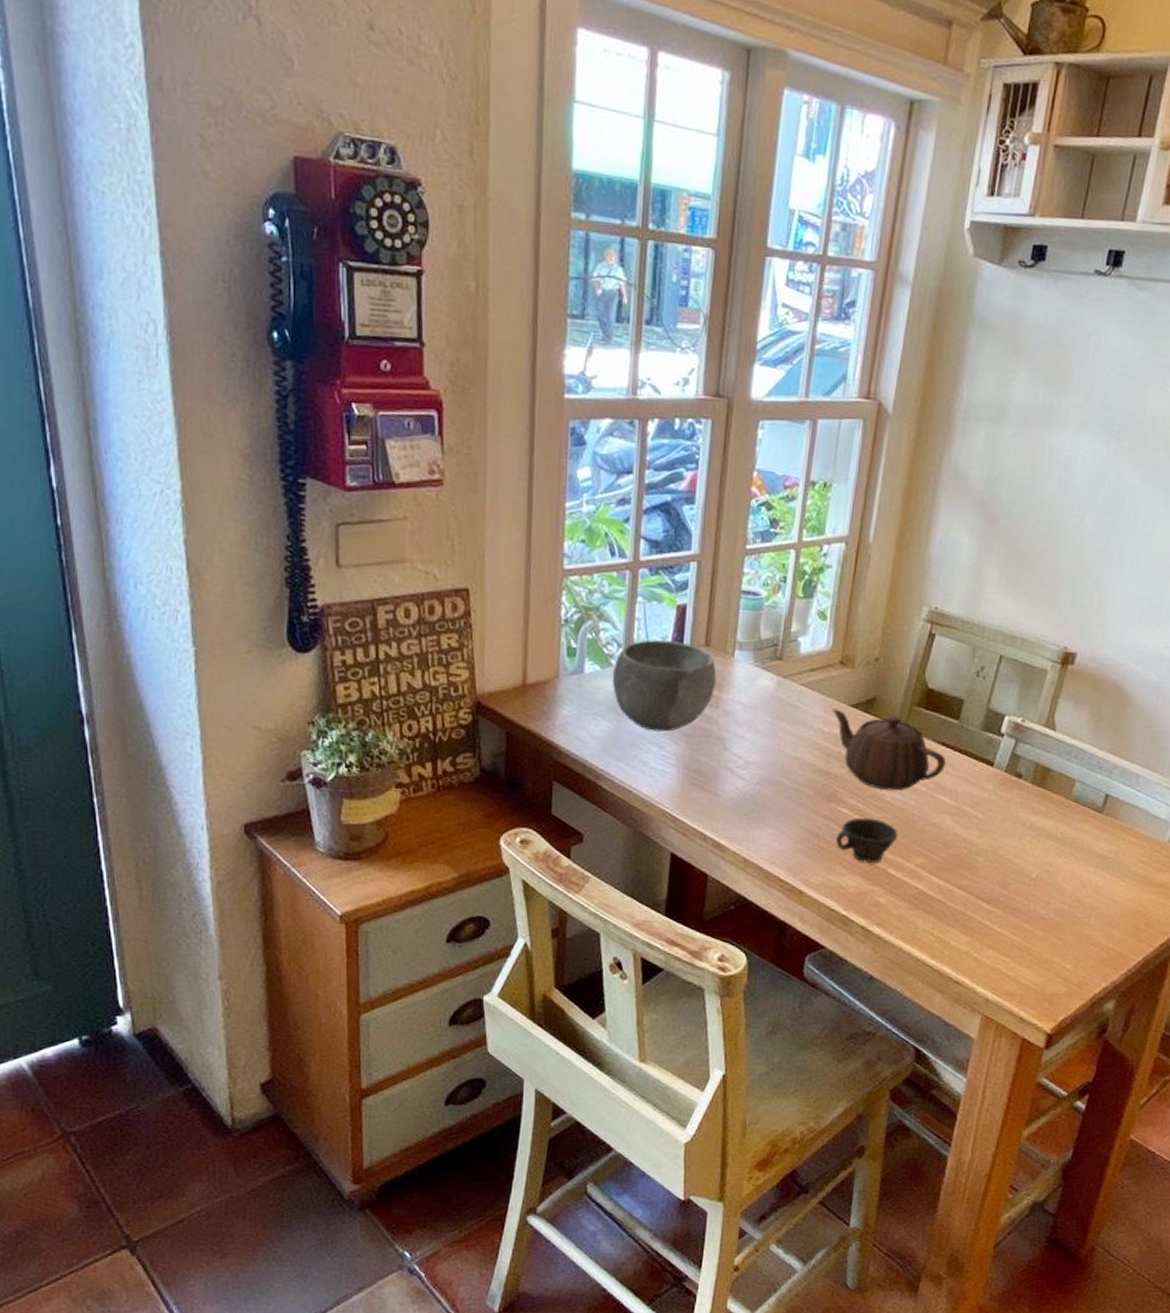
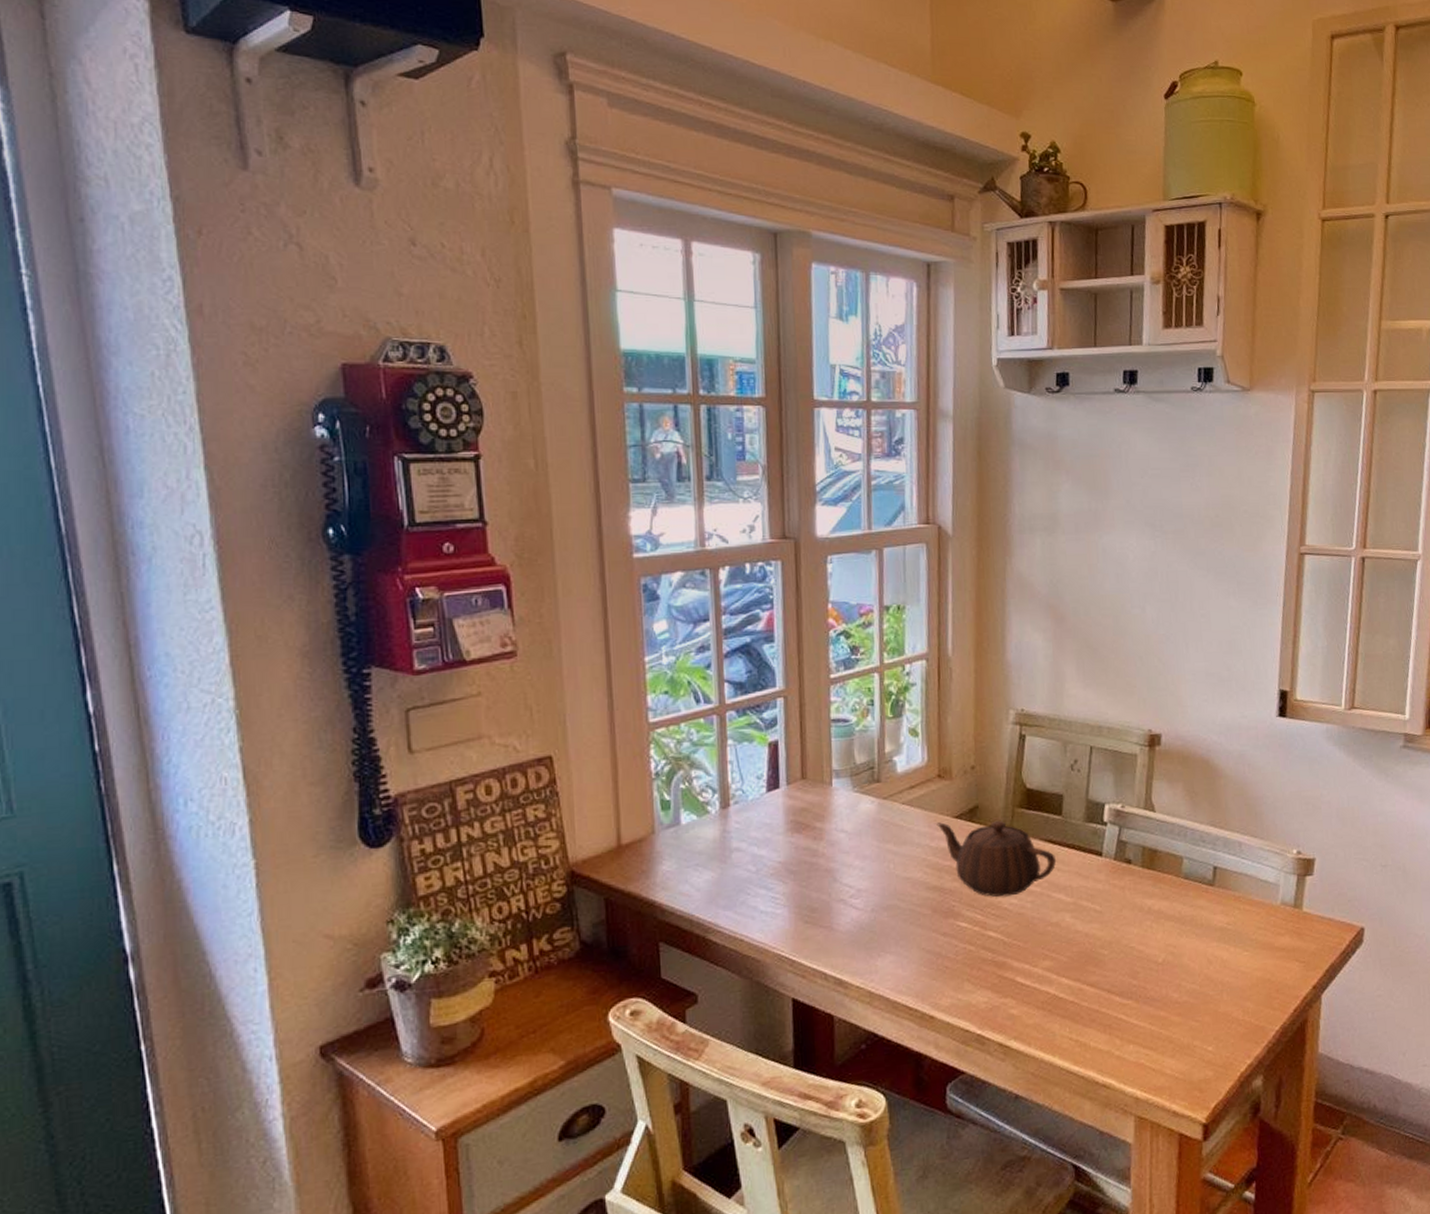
bowl: present [612,639,717,732] -> none [710,778,817,874]
cup: present [835,817,899,863] -> none [958,927,1021,976]

